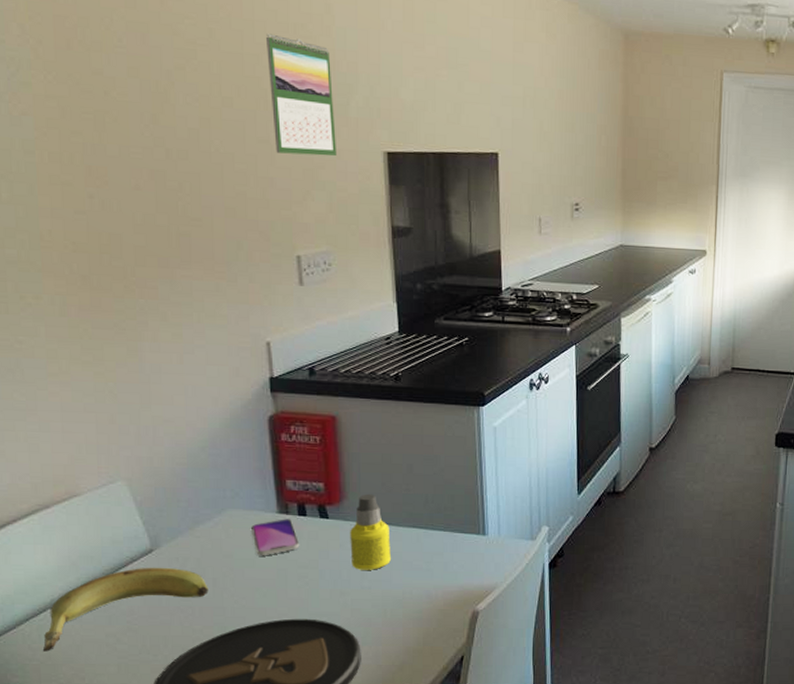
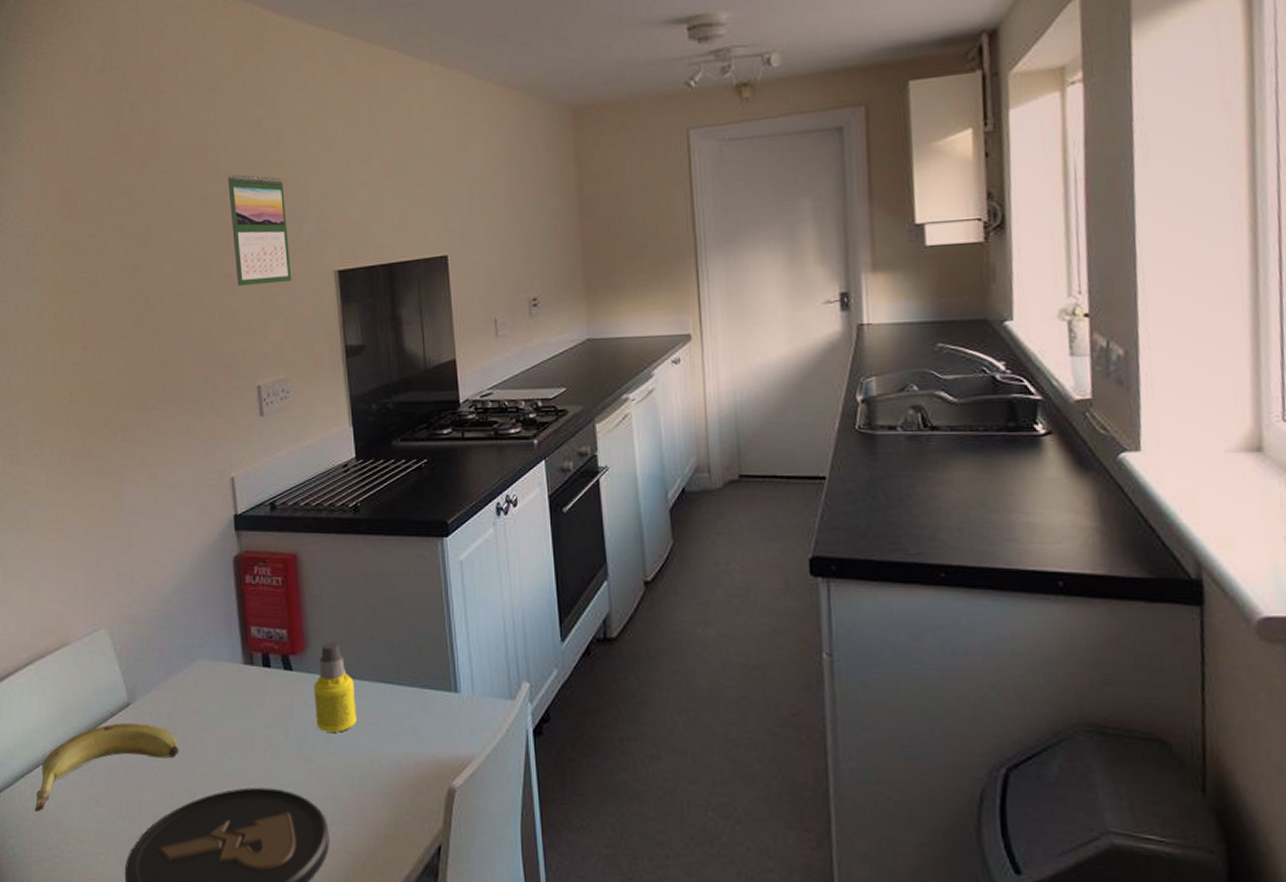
smartphone: present [251,519,300,556] -> none [219,670,265,713]

